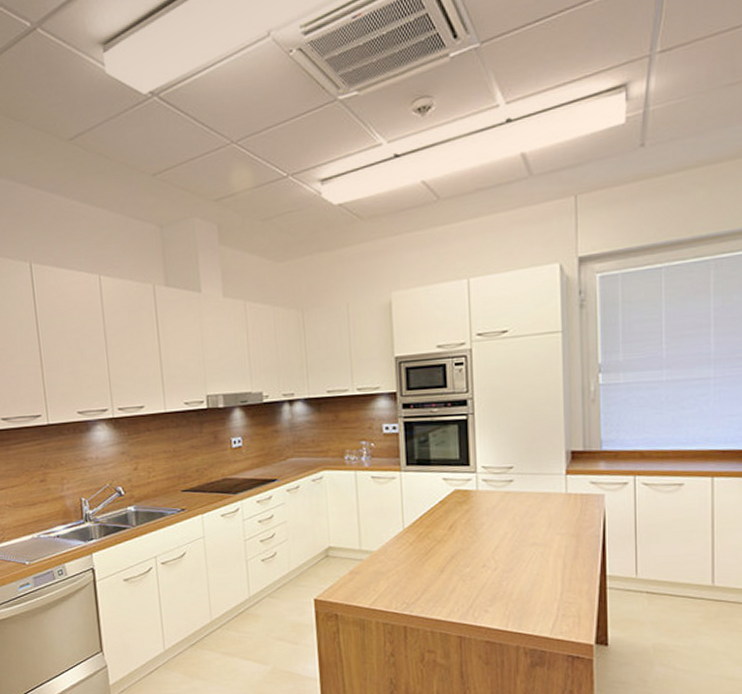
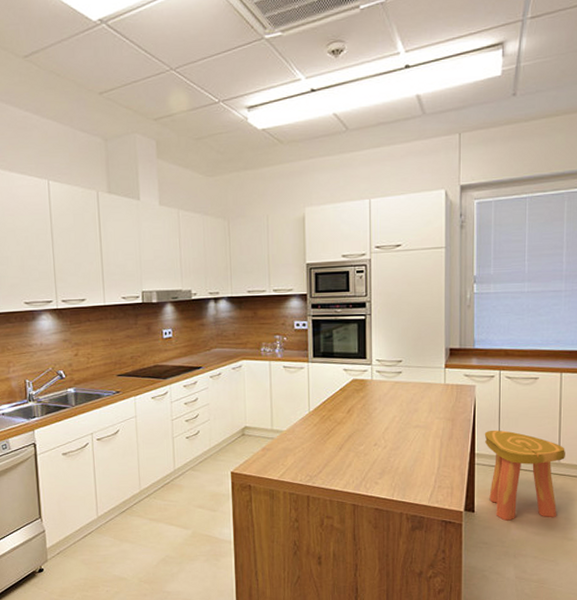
stool: none [617,547,721,656] -> present [484,430,565,521]

